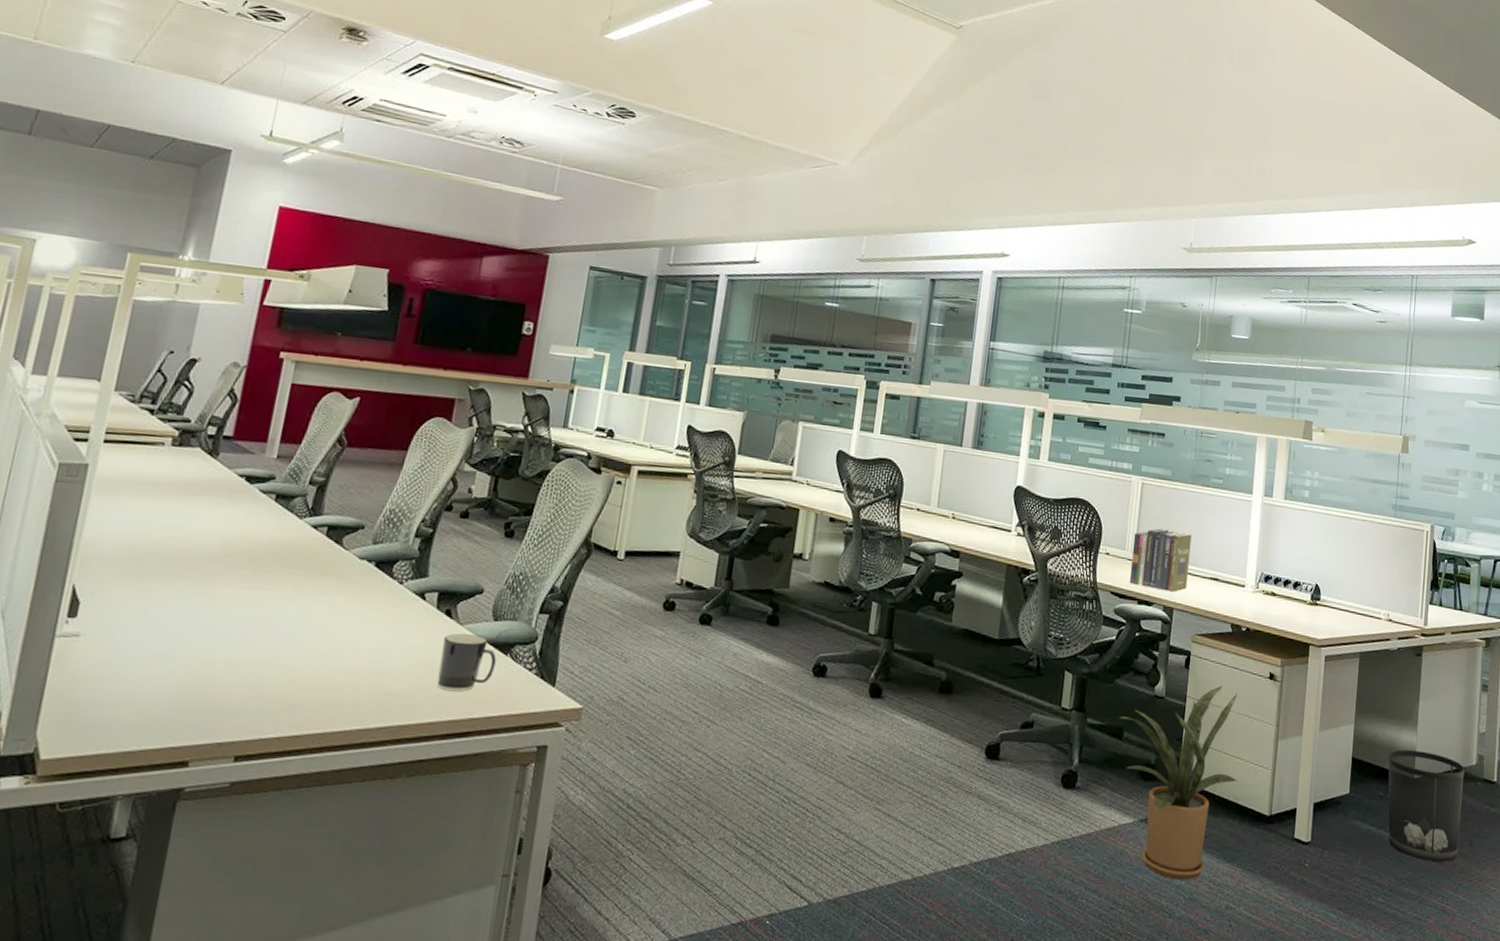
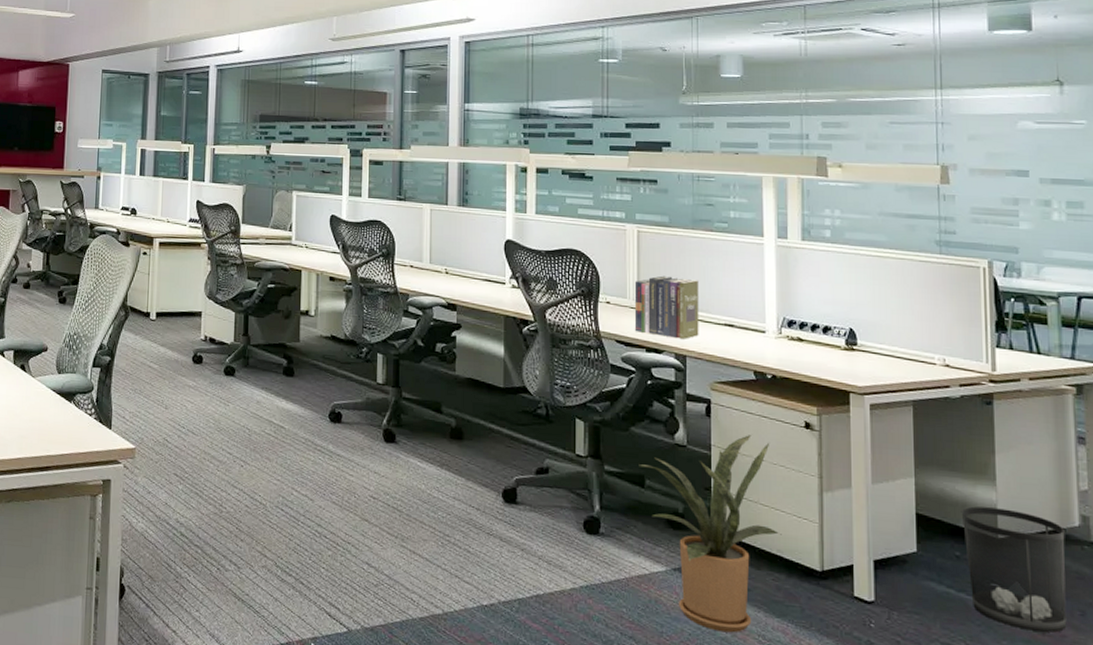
mug: present [436,634,497,692] -> none [20,384,63,434]

